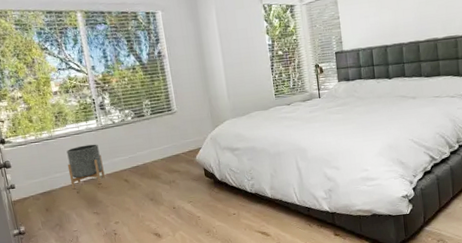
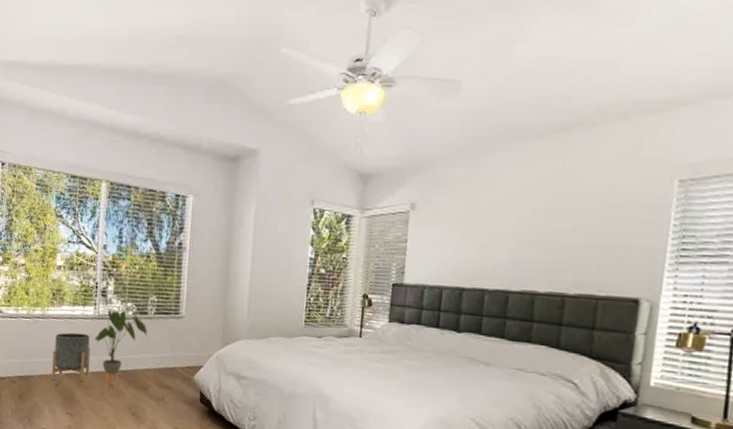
house plant: none [103,118,149,190] -> present [95,310,147,394]

